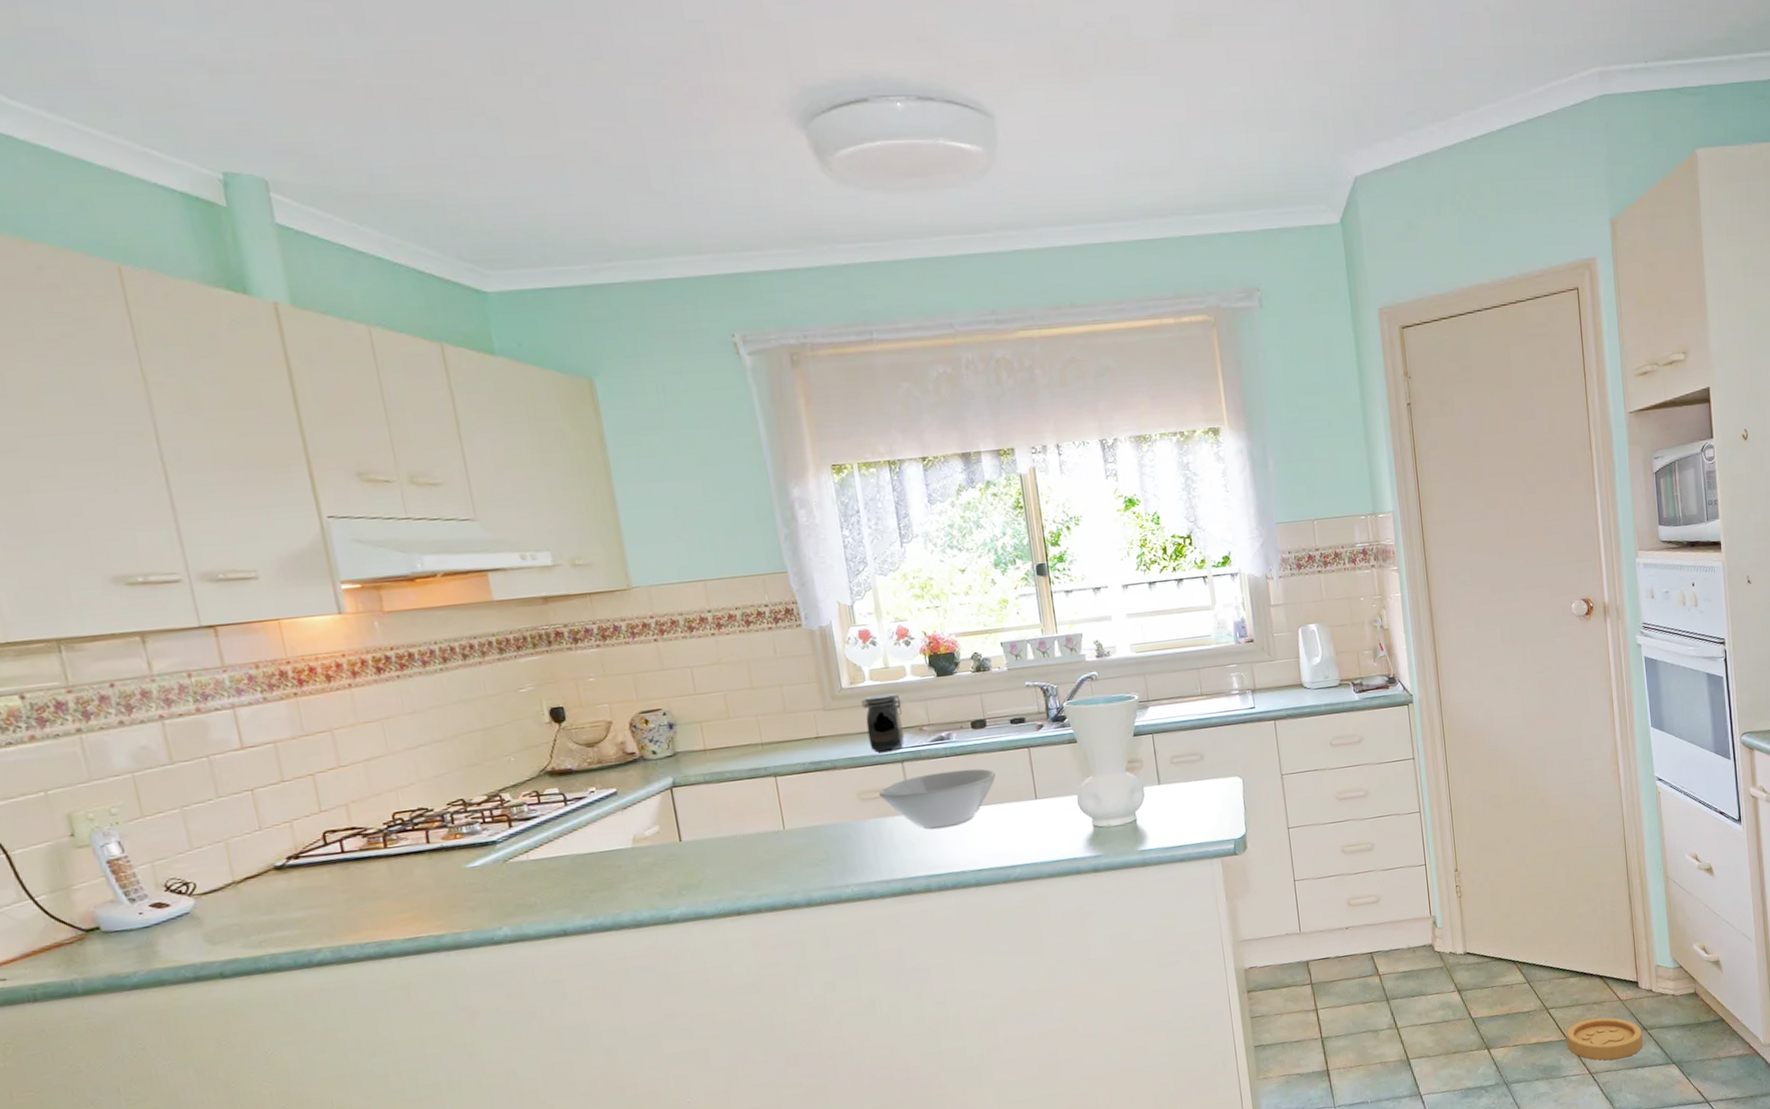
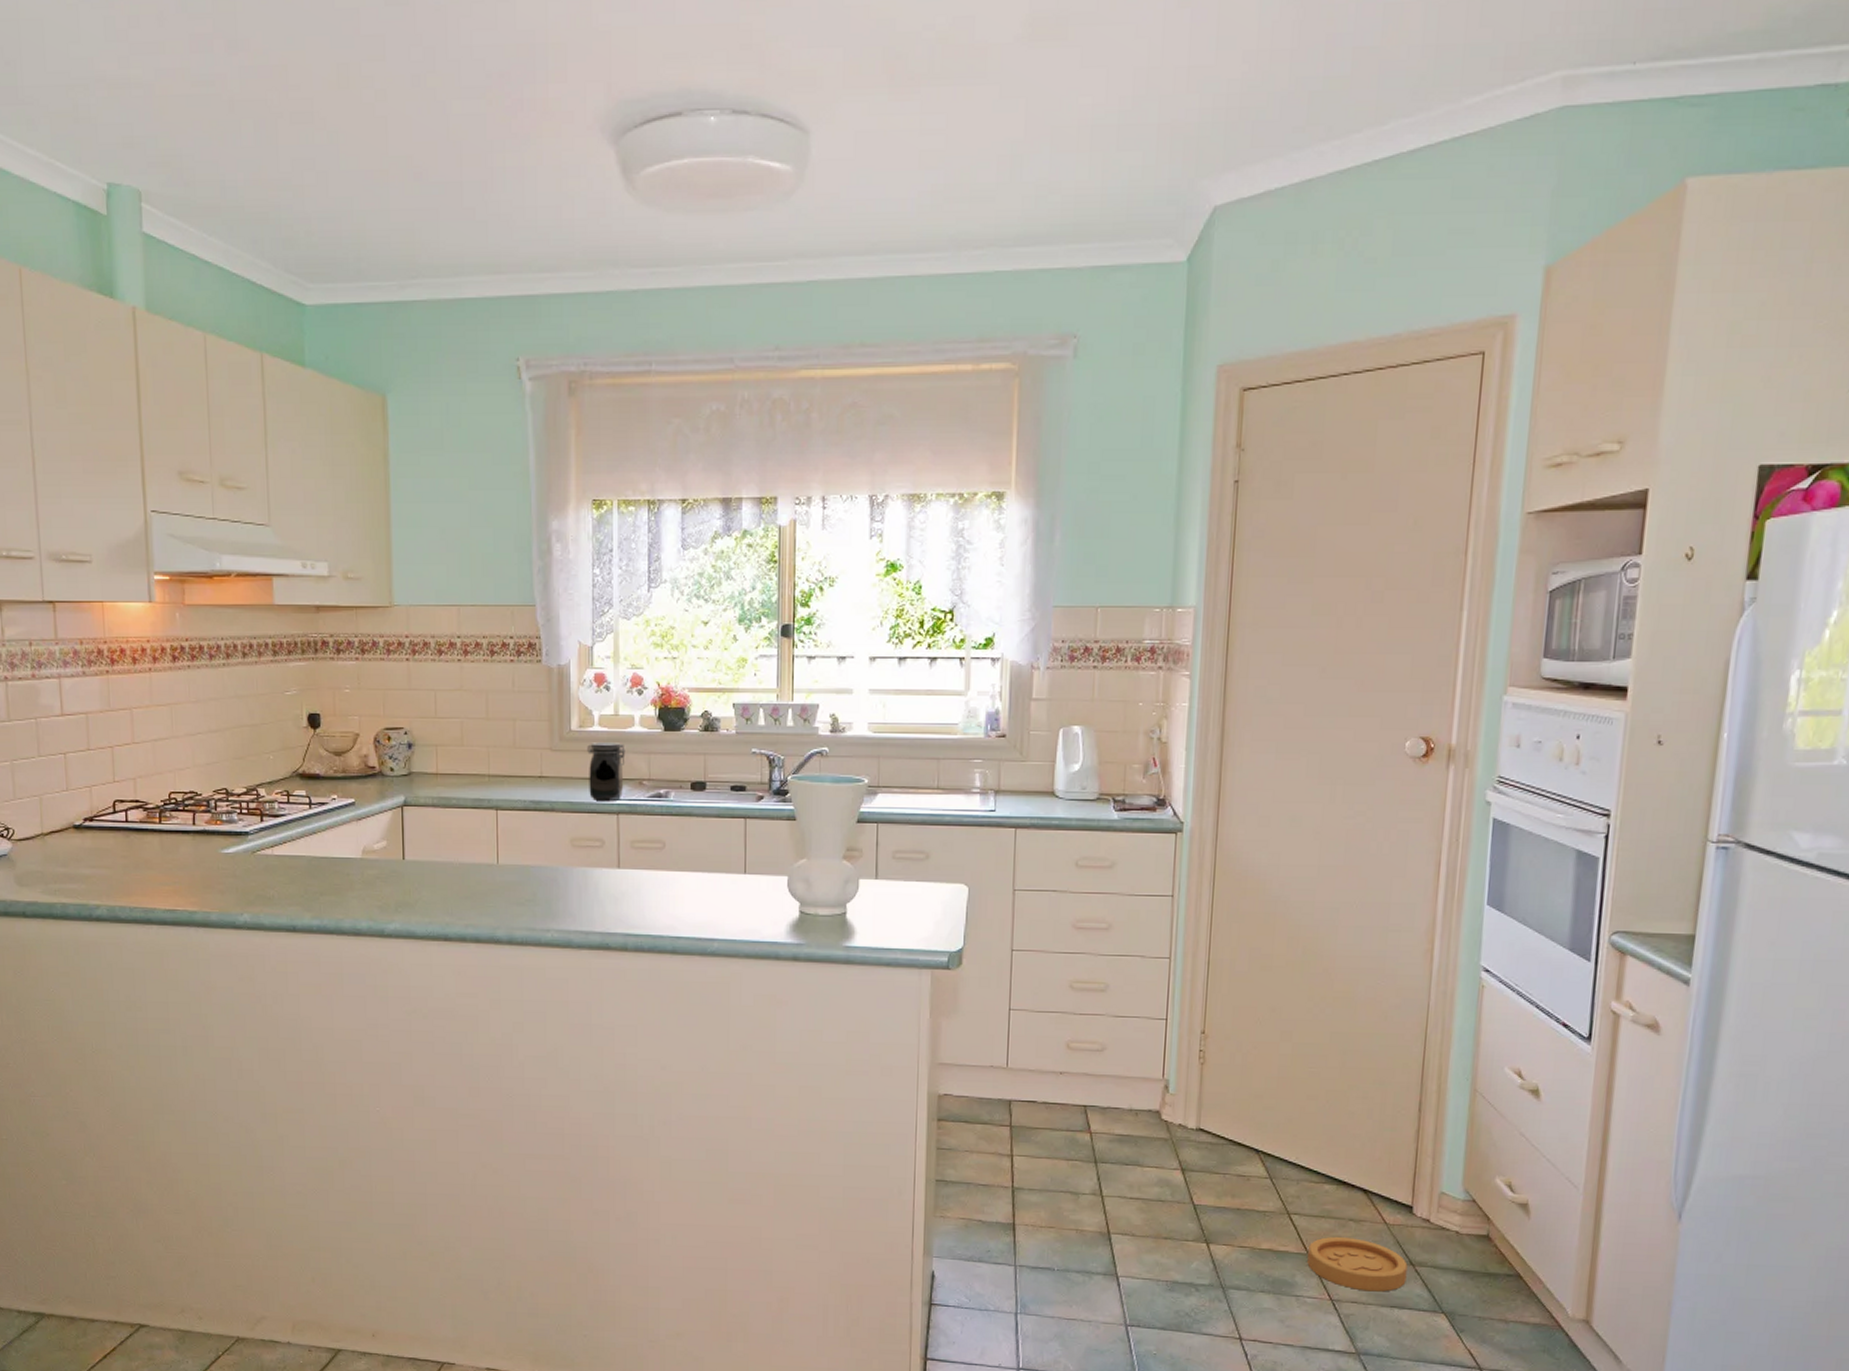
bowl: present [878,768,996,830] -> none [591,830,708,889]

